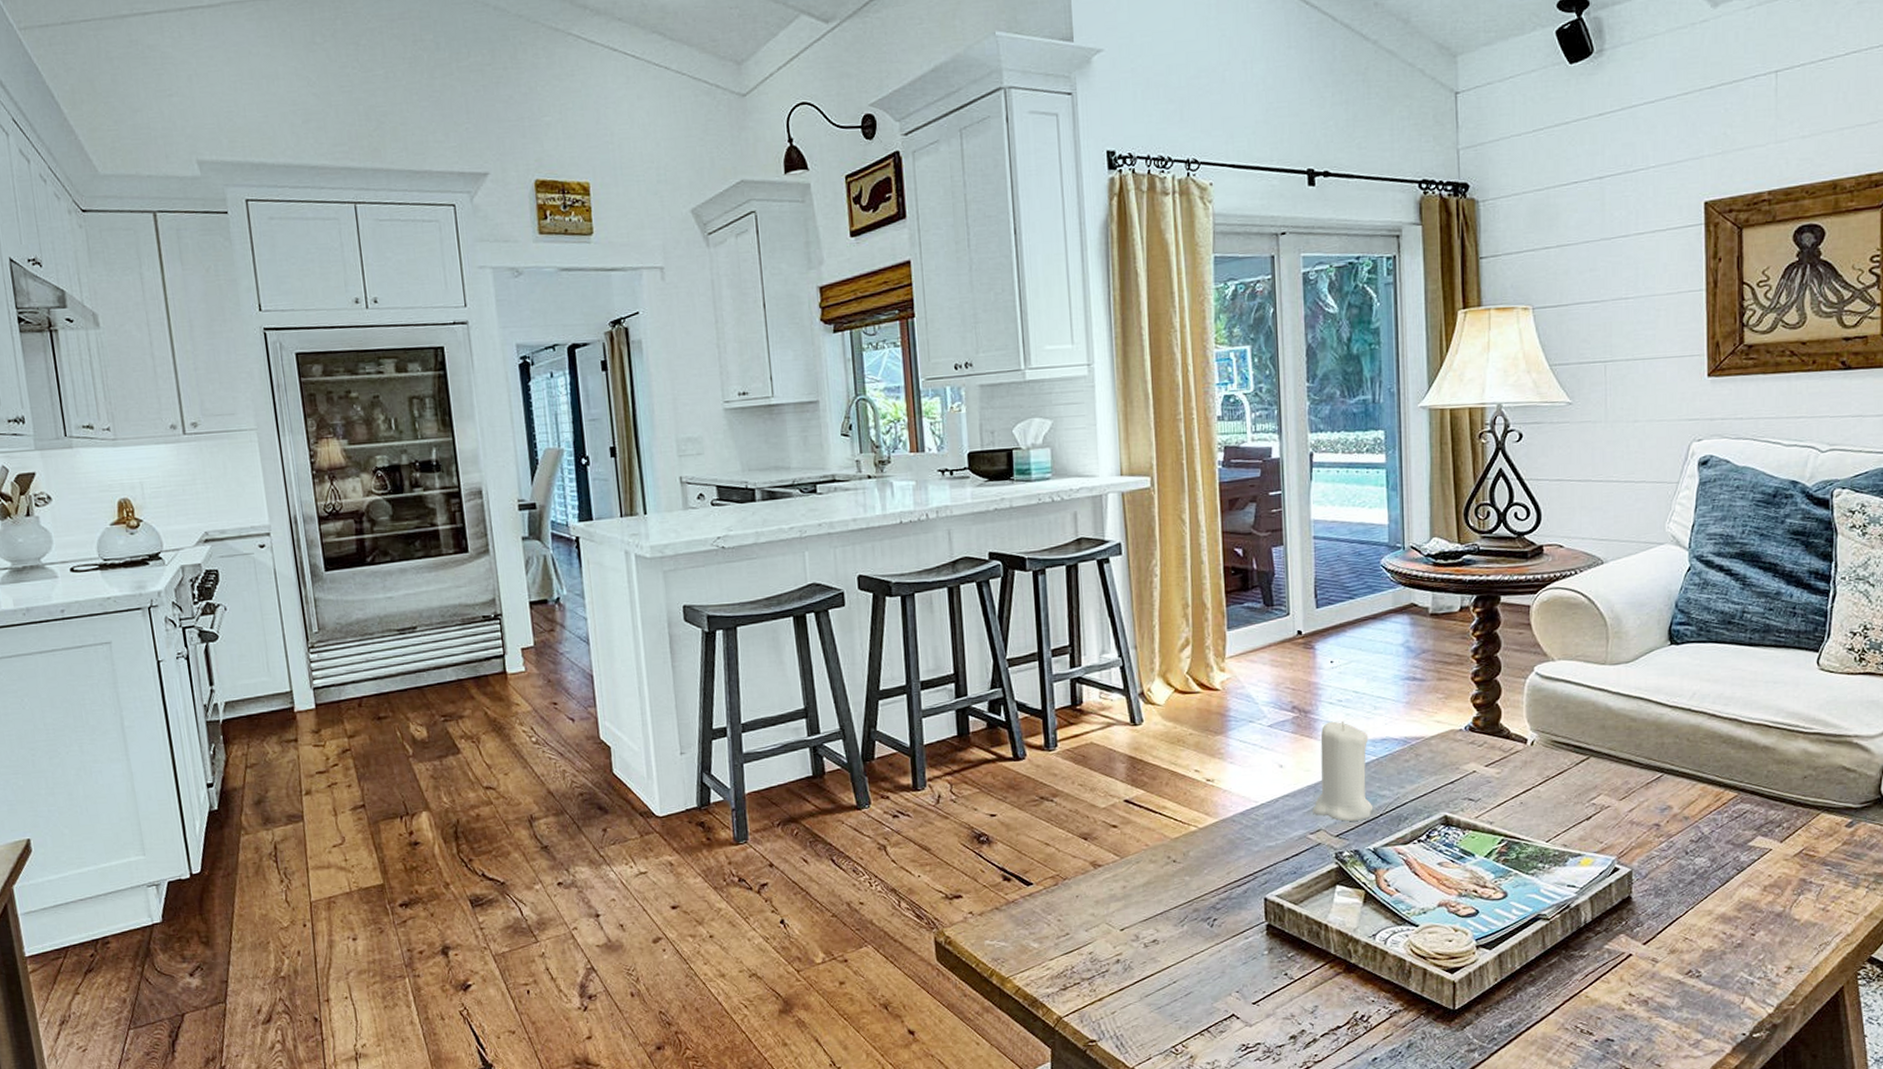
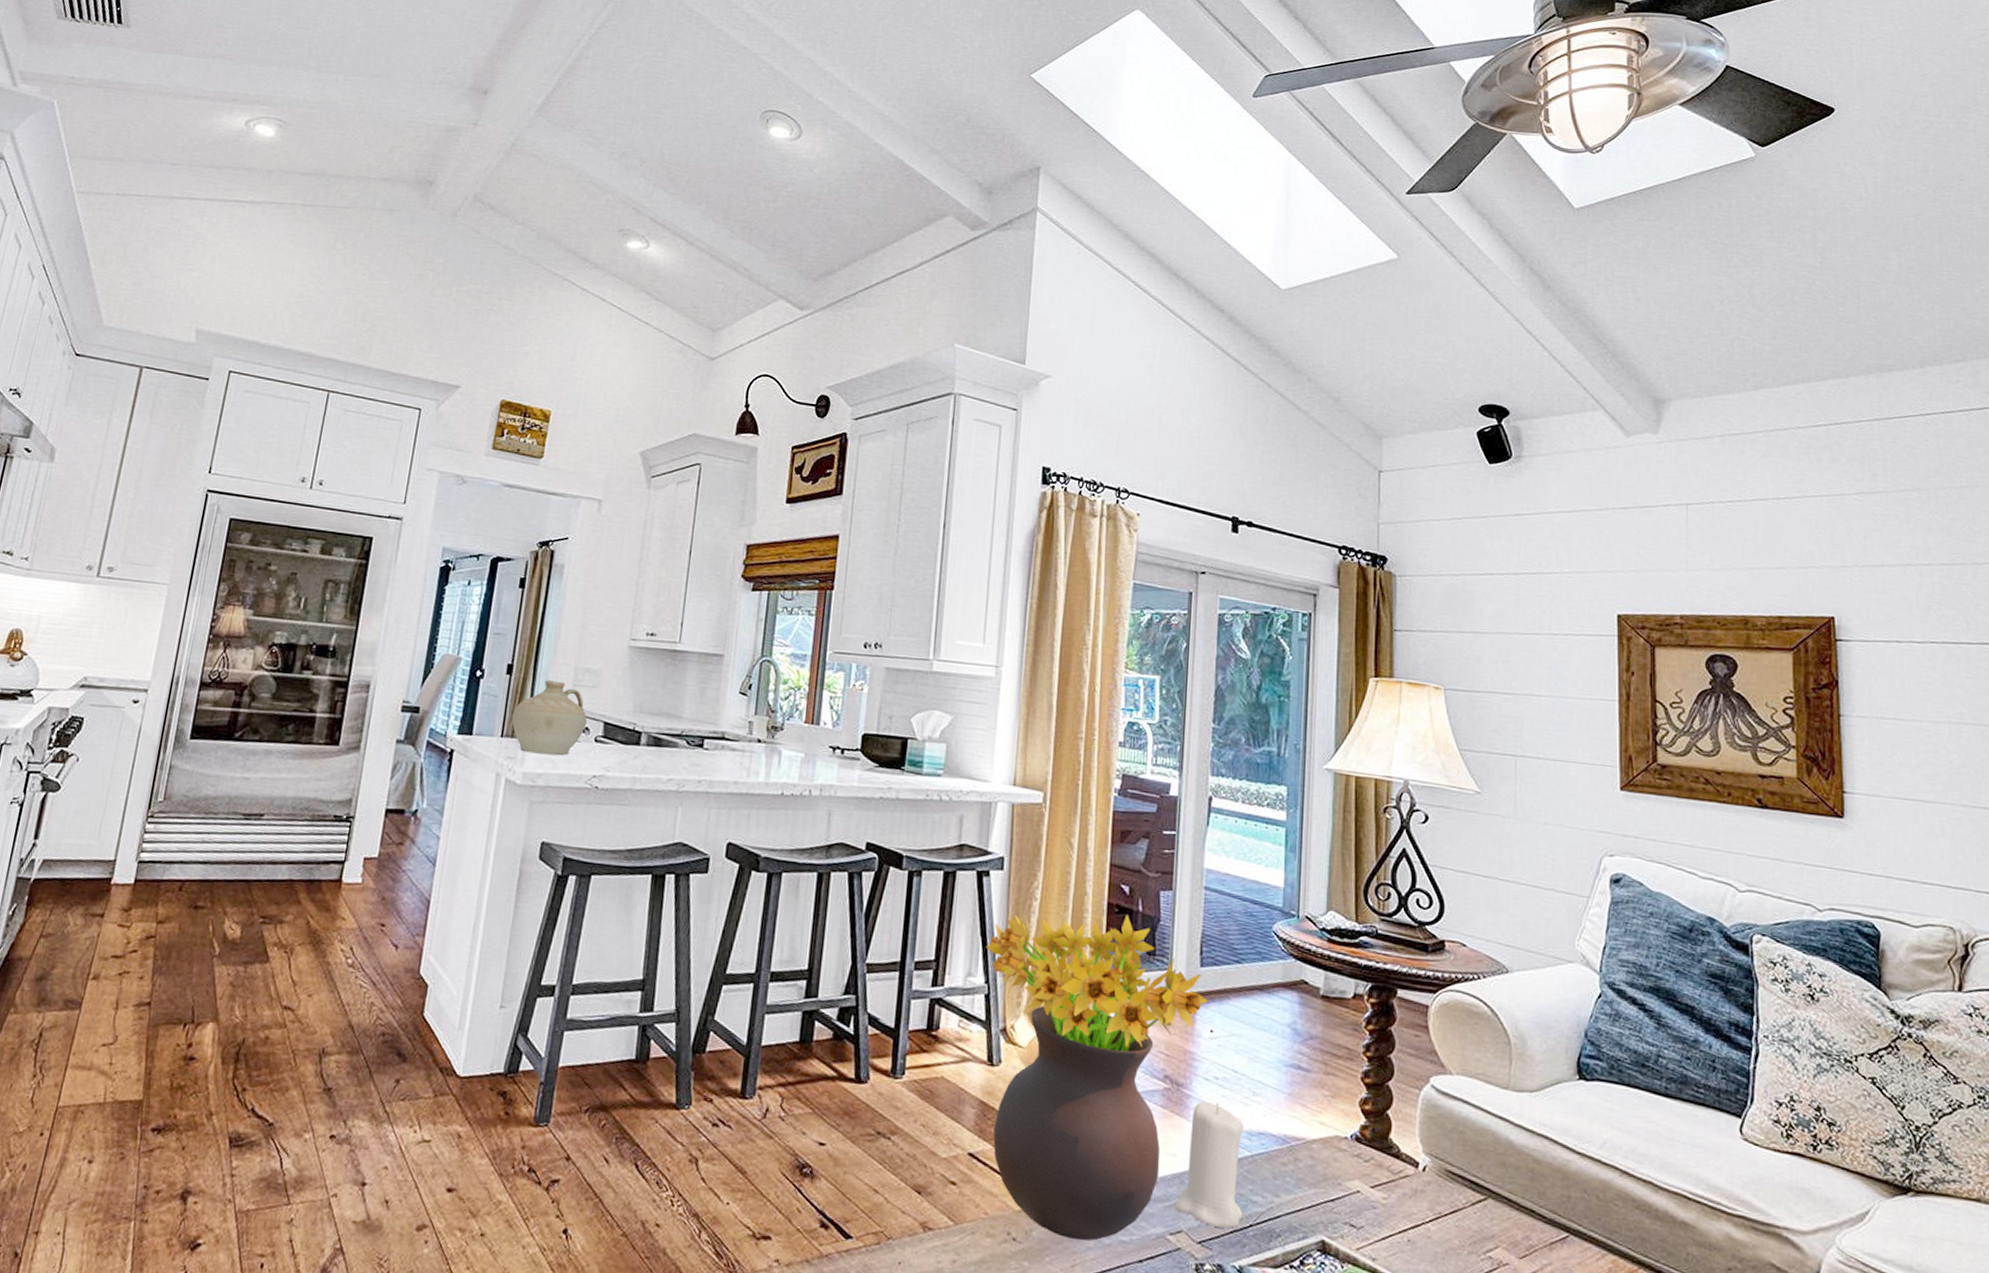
ceramic jug: none [626,454,700,527] -> present [512,680,588,756]
flower arrangement: none [1115,575,1326,853] -> present [985,915,1208,1241]

